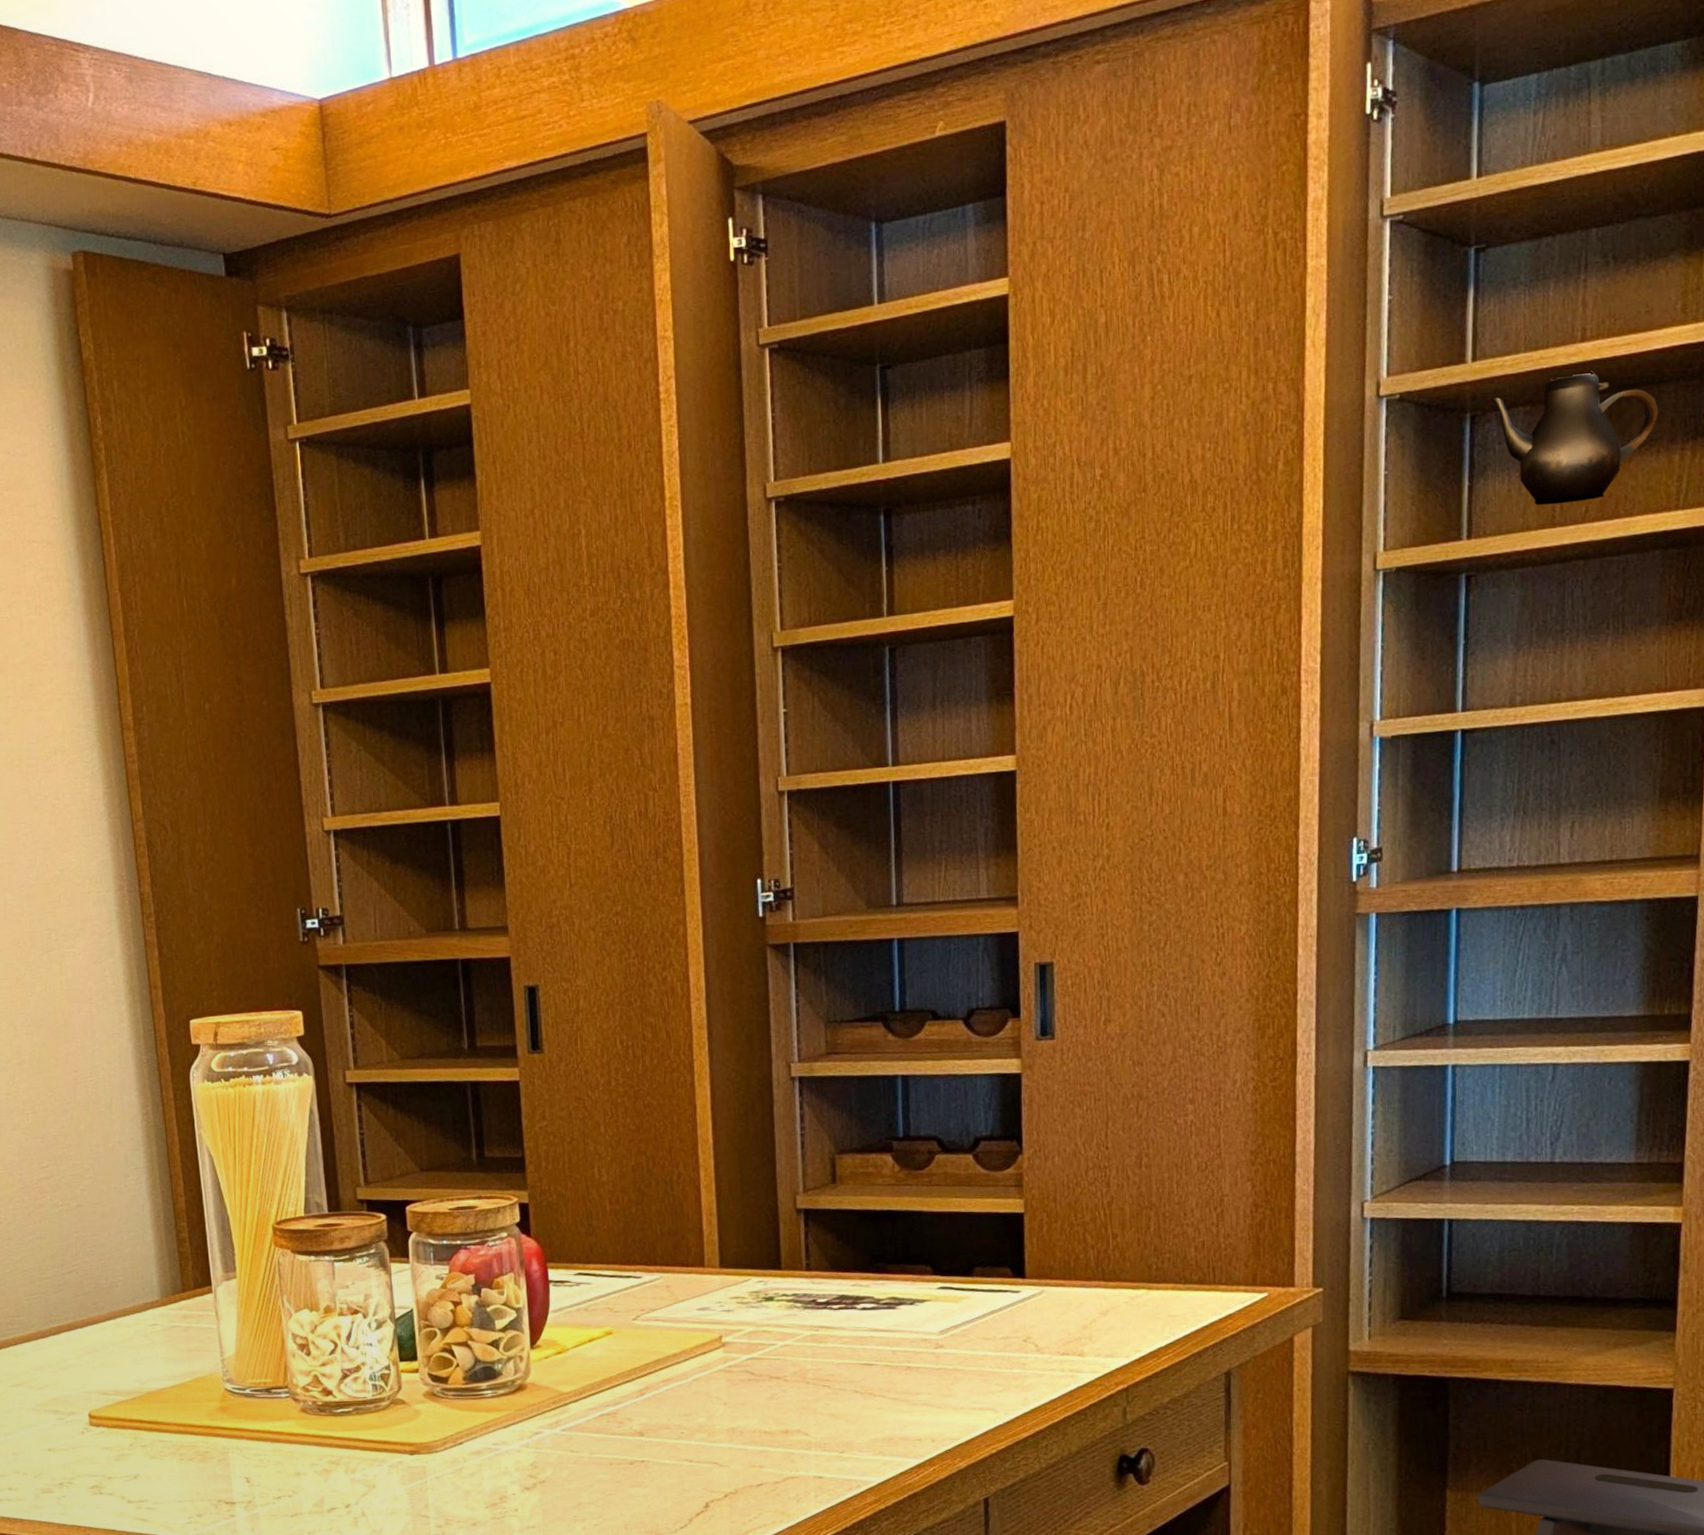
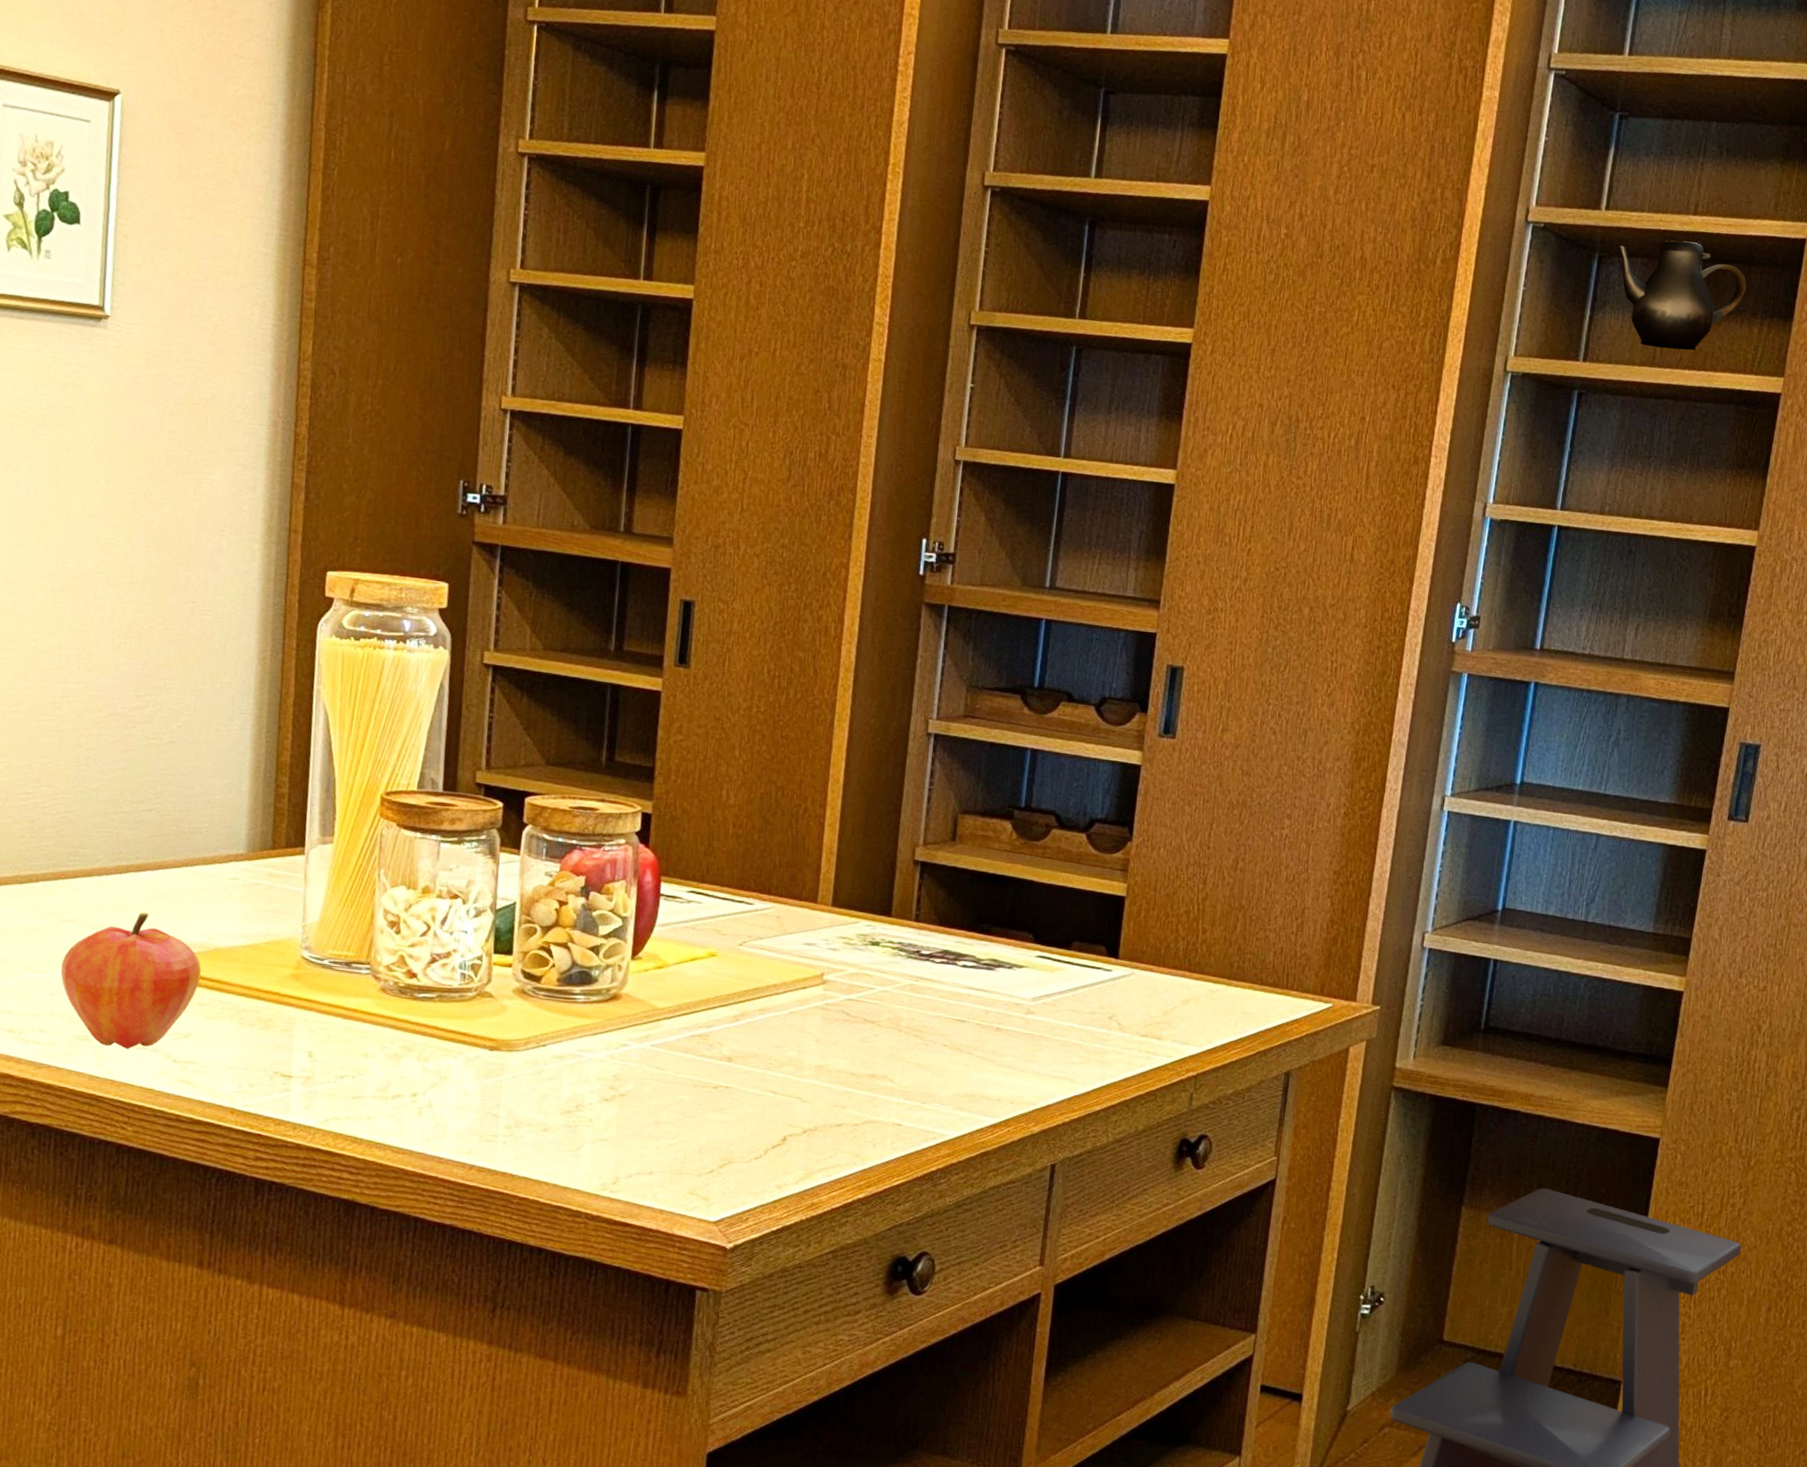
fruit: none [17,1367,140,1496] -> present [60,912,202,1049]

